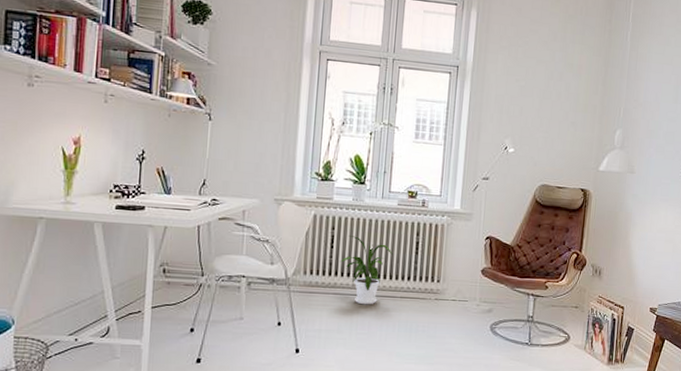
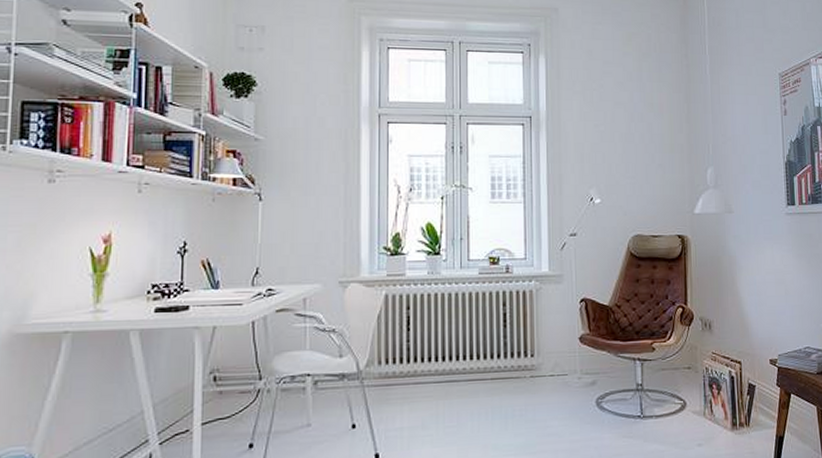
house plant: present [340,236,393,305] -> none [419,314,478,393]

